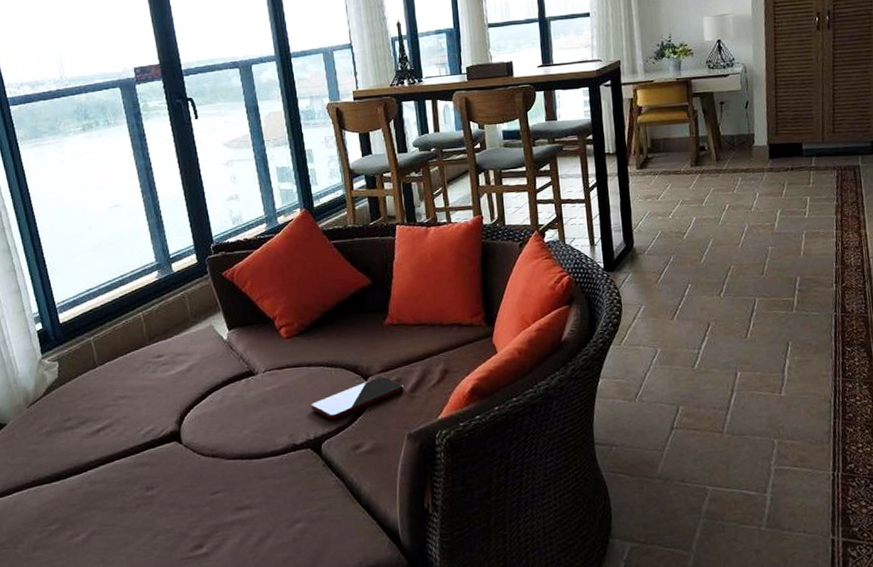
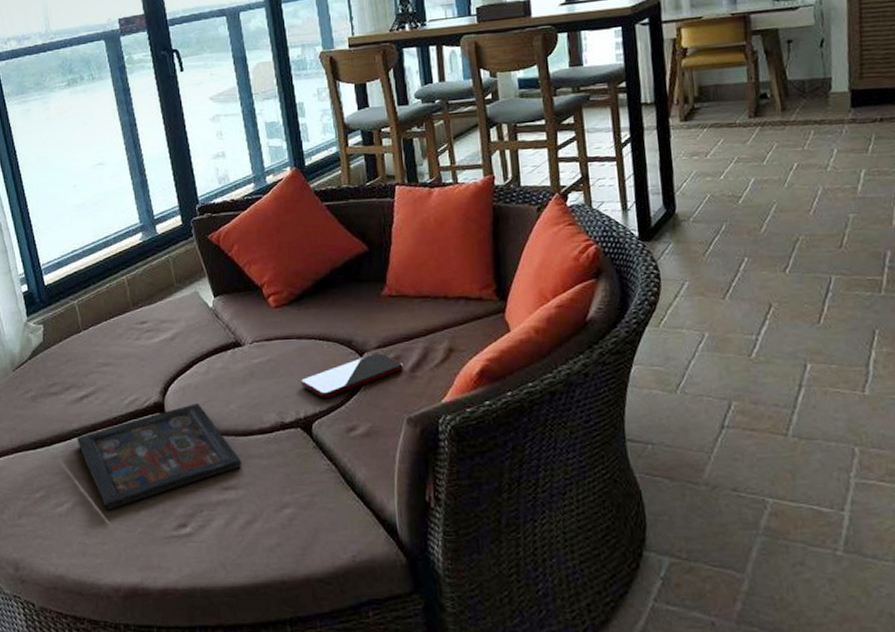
decorative tray: none [92,430,256,538] -> present [76,403,242,511]

